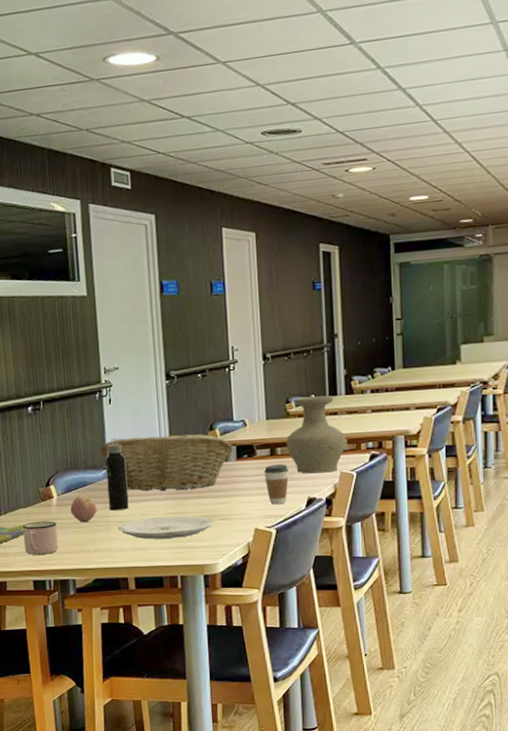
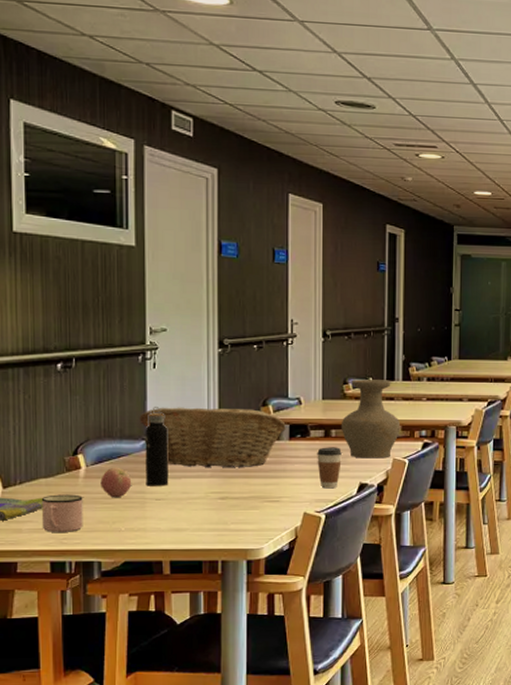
plate: present [117,515,215,539] -> none [154,495,262,520]

